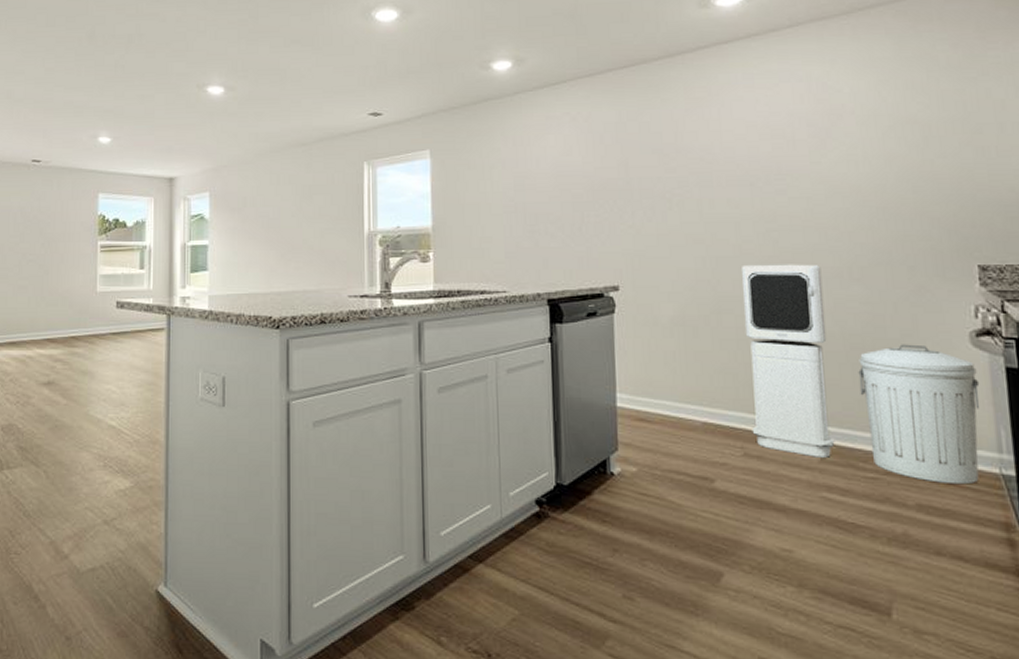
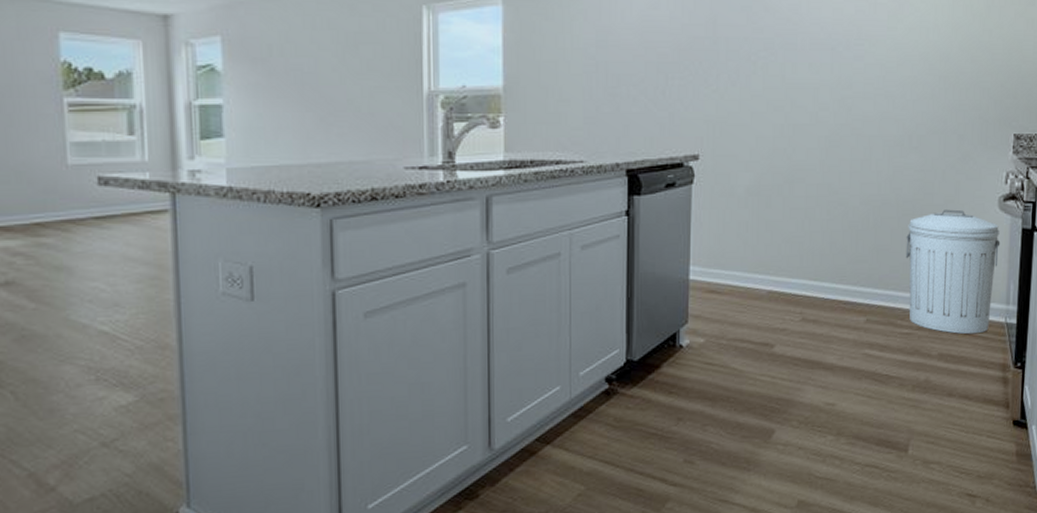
air purifier: present [742,264,835,458] -> none [811,132,886,318]

